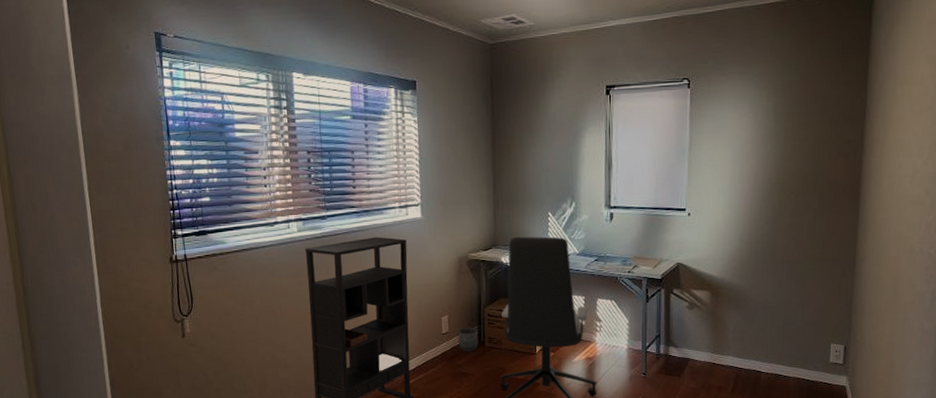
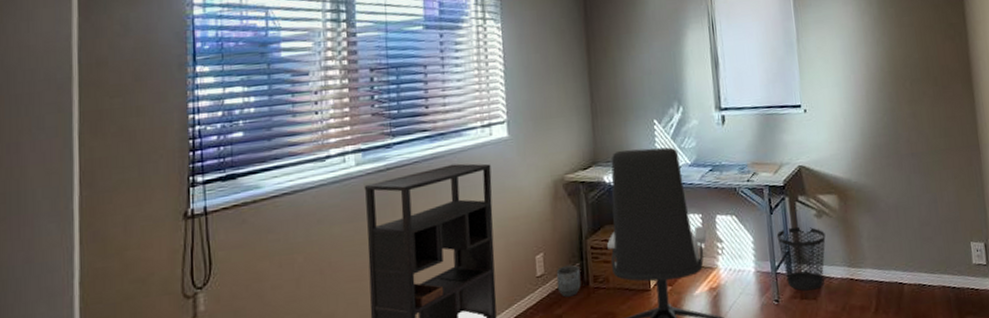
wastebasket: none [650,315,694,369] -> present [776,226,826,291]

